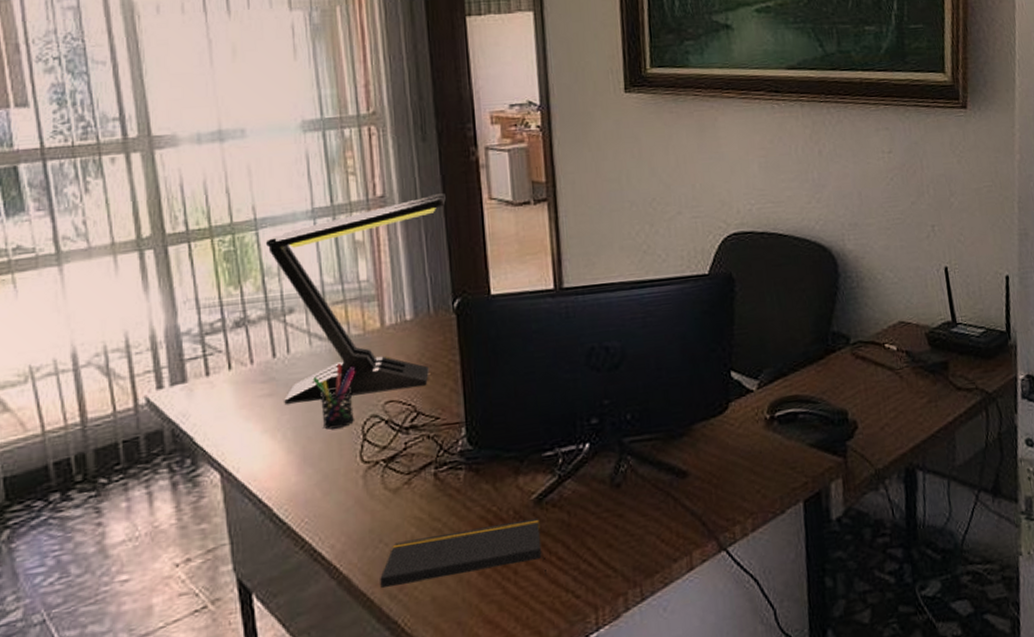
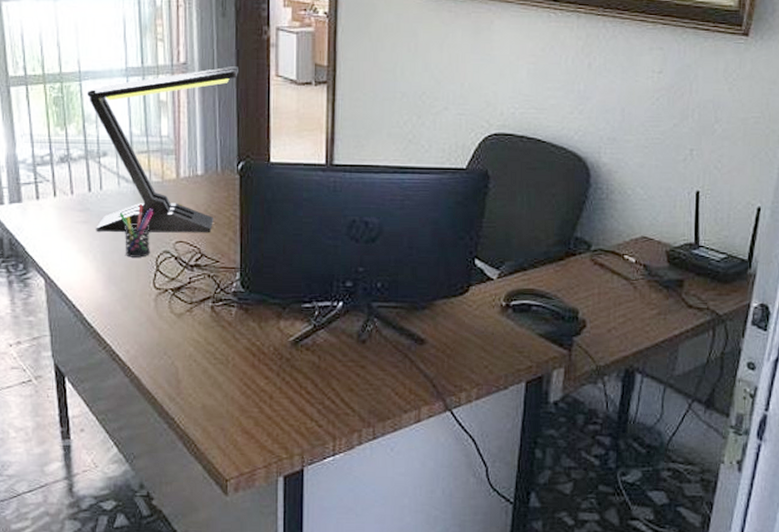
notepad: present [380,517,548,589] -> none [163,356,297,404]

